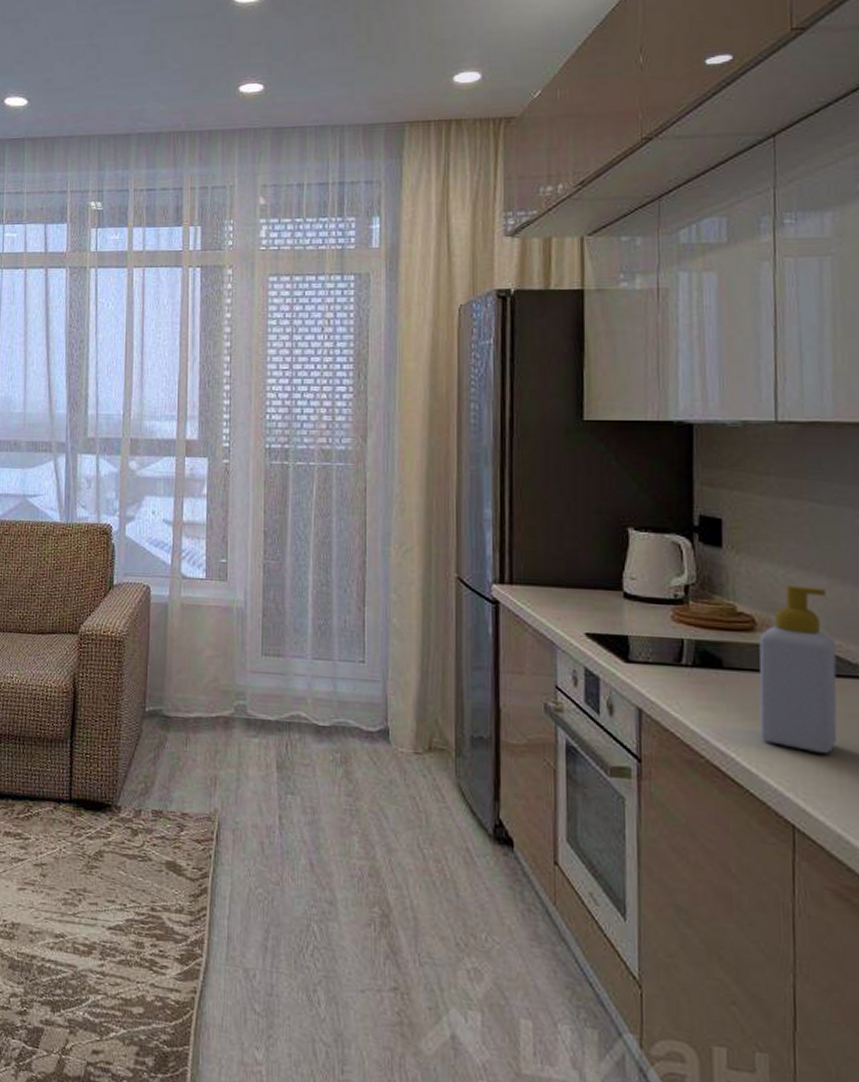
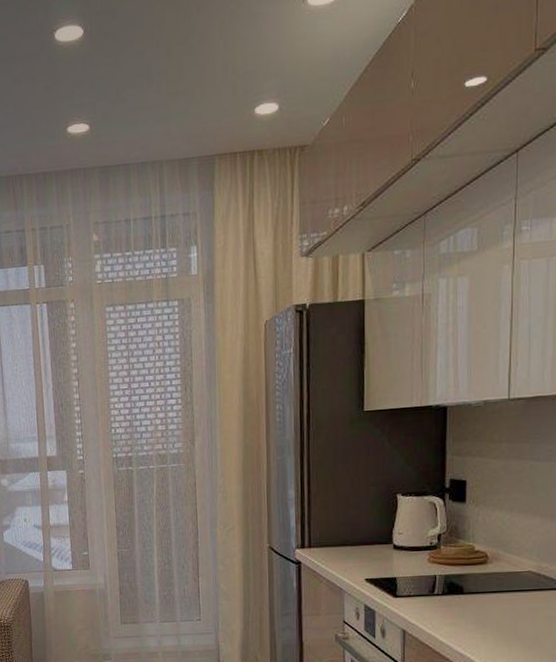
soap bottle: present [759,584,837,753] -> none [488,525,543,646]

